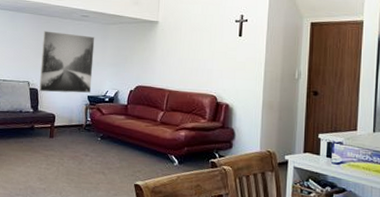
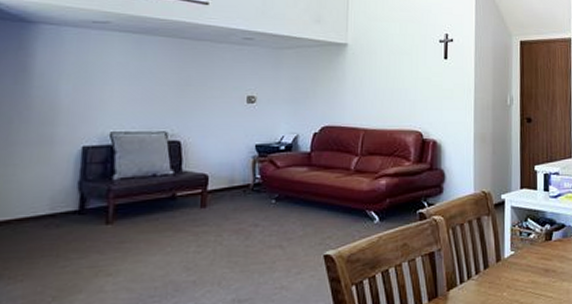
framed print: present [39,31,95,93] -> none [183,60,264,145]

